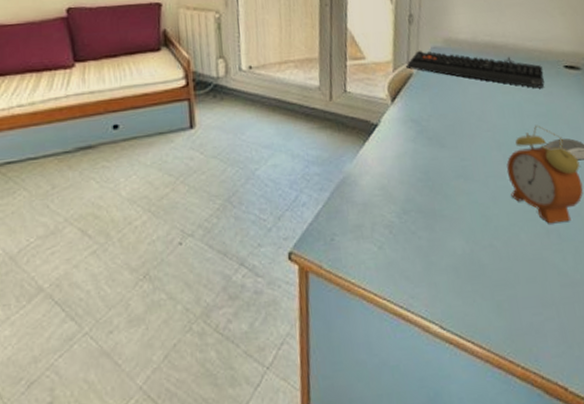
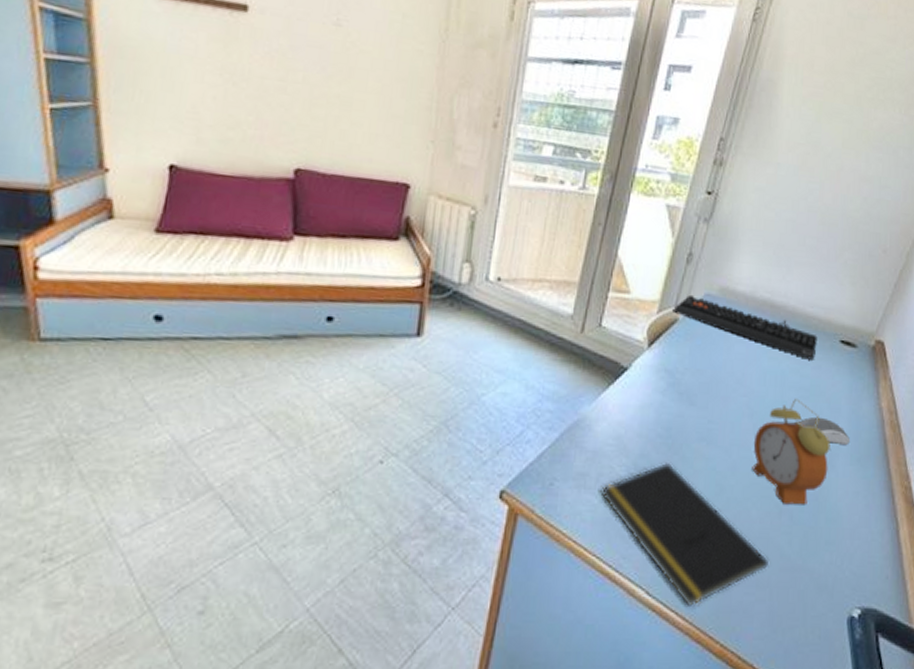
notepad: none [377,202,549,334] -> present [600,461,770,606]

